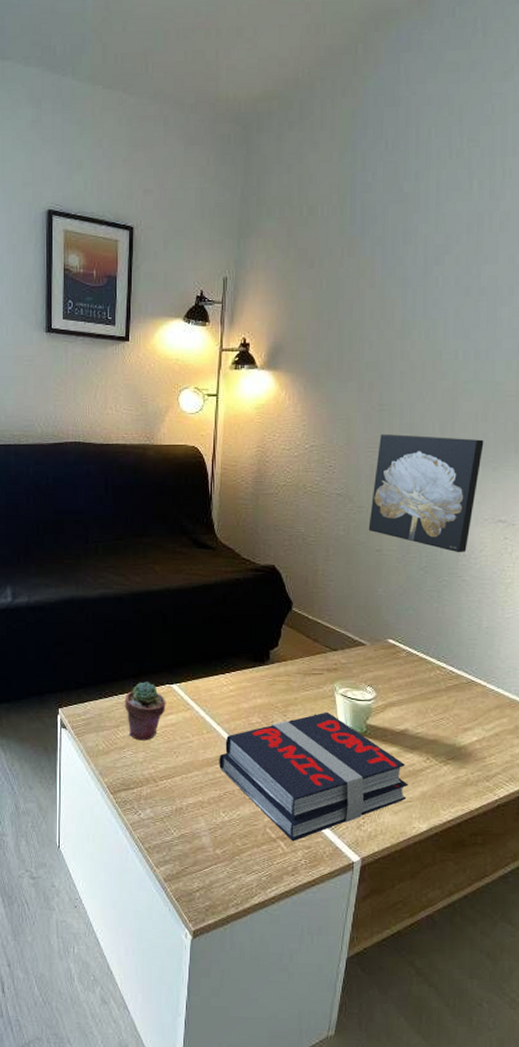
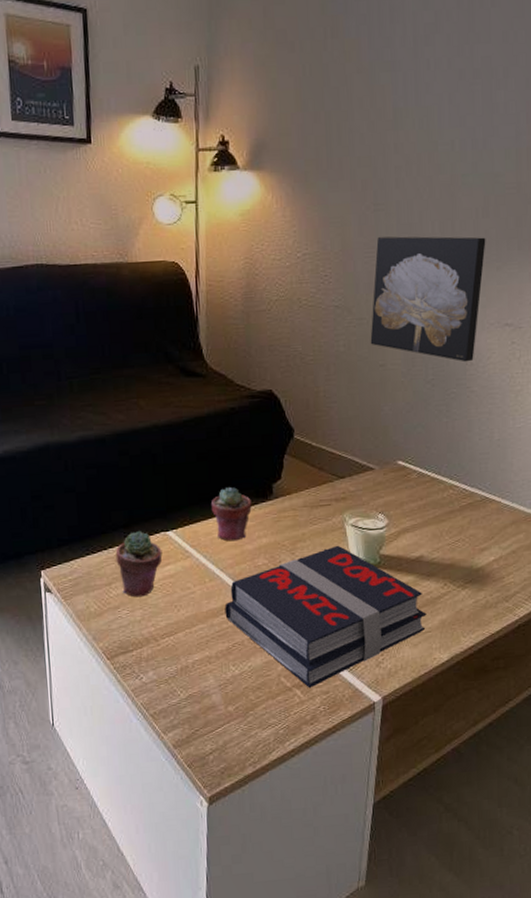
potted succulent: none [213,649,250,699] -> present [211,486,252,541]

